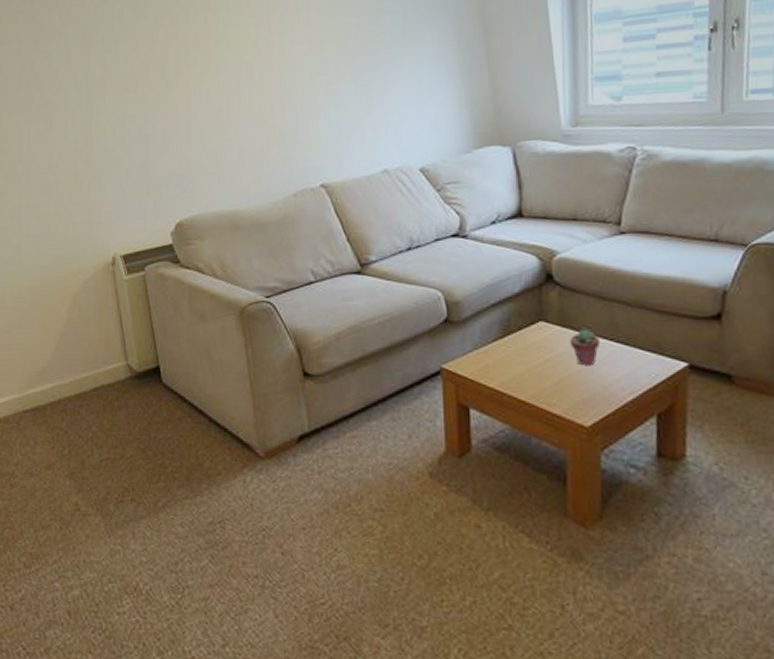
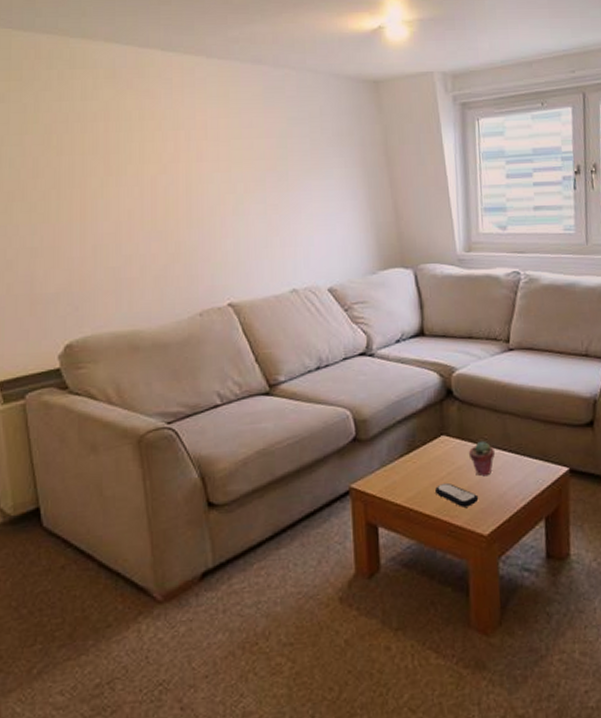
remote control: none [531,369,580,396] -> present [435,482,479,507]

